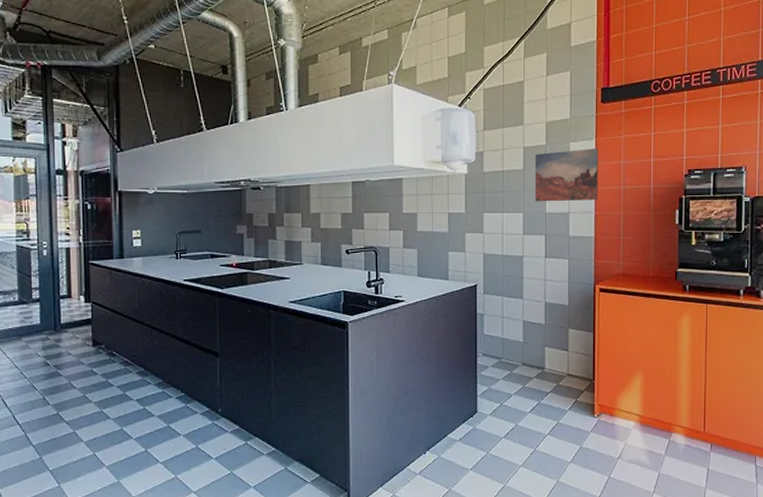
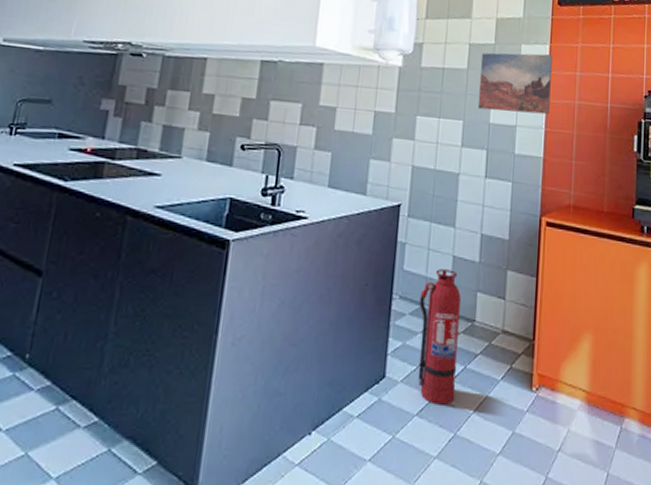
fire extinguisher: none [499,331,533,430] -> present [417,269,461,405]

